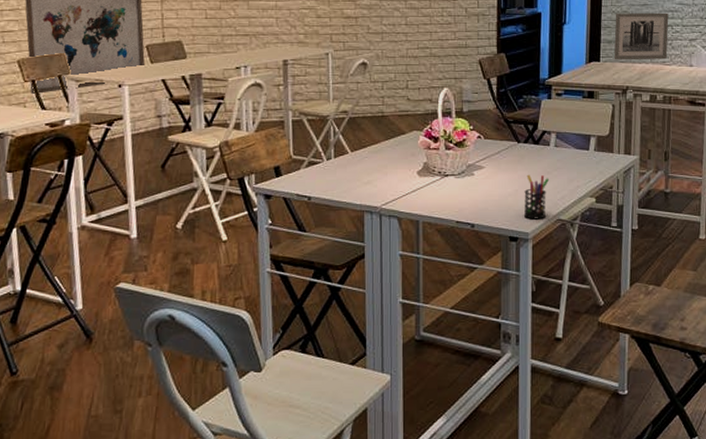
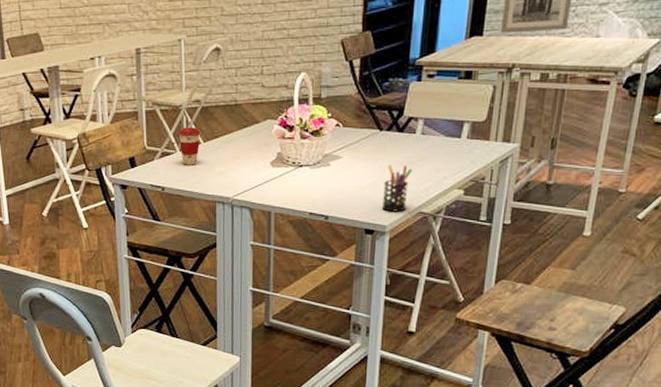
coffee cup: none [326,137,349,175] -> present [178,127,201,165]

